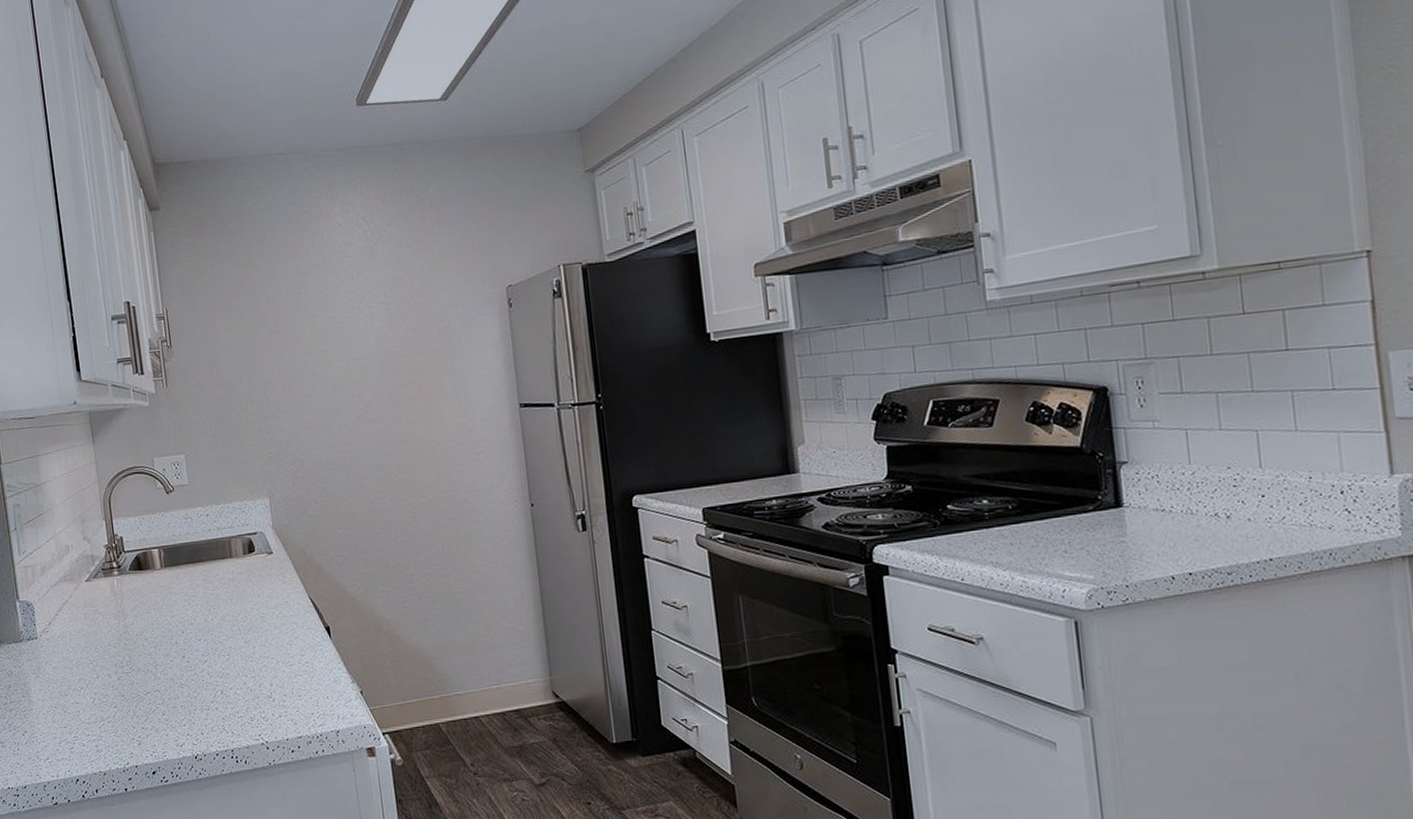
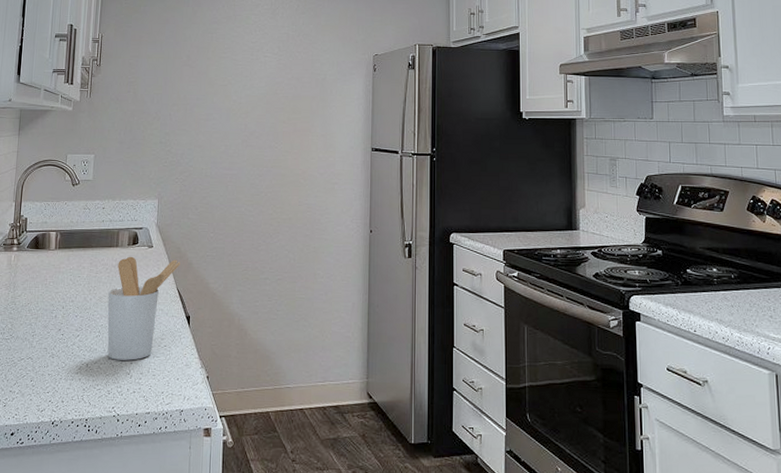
utensil holder: none [231,564,308,684] -> present [107,256,180,361]

